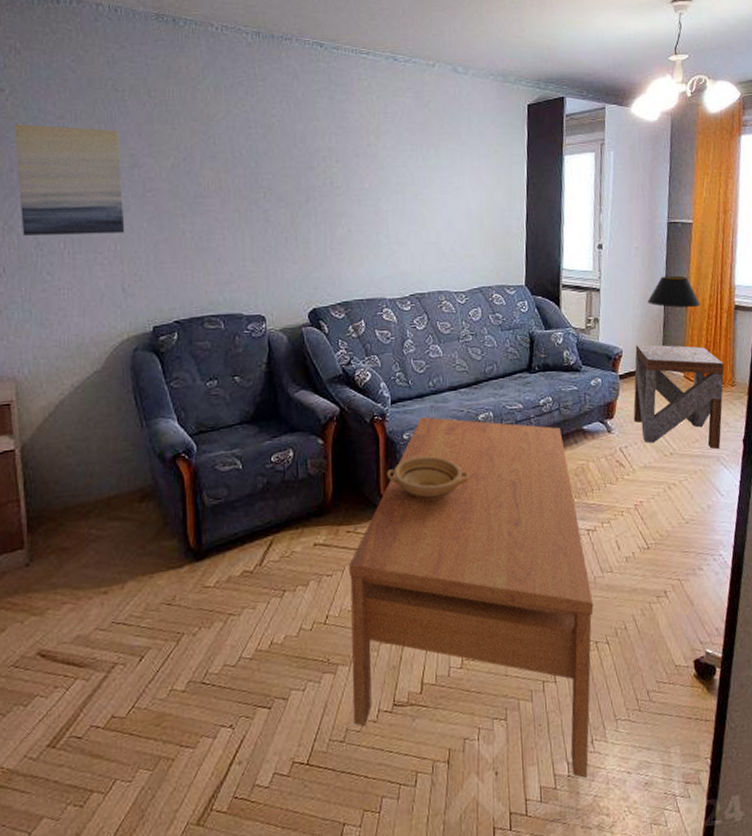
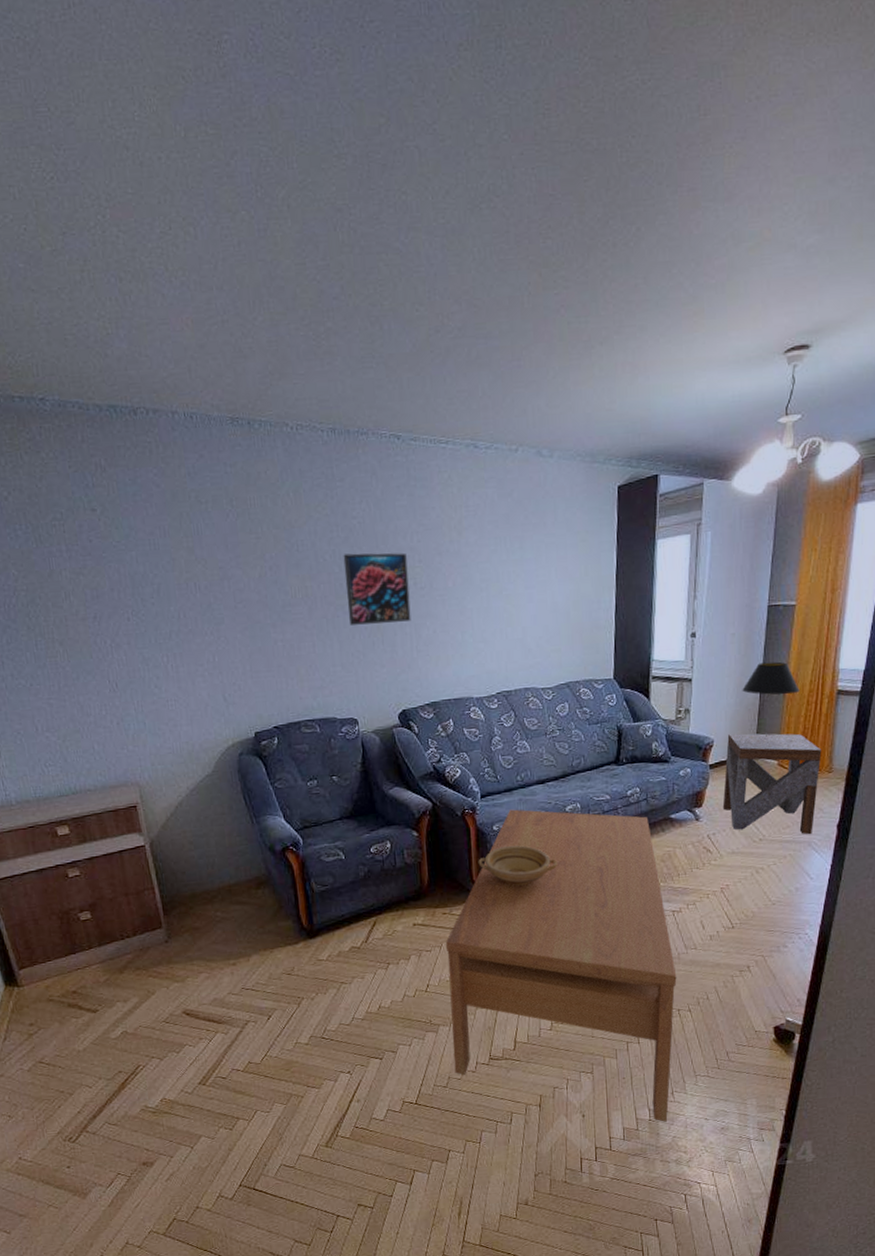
wall art: present [14,124,125,236] -> none [108,542,221,652]
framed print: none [260,150,326,220] -> present [343,553,411,625]

